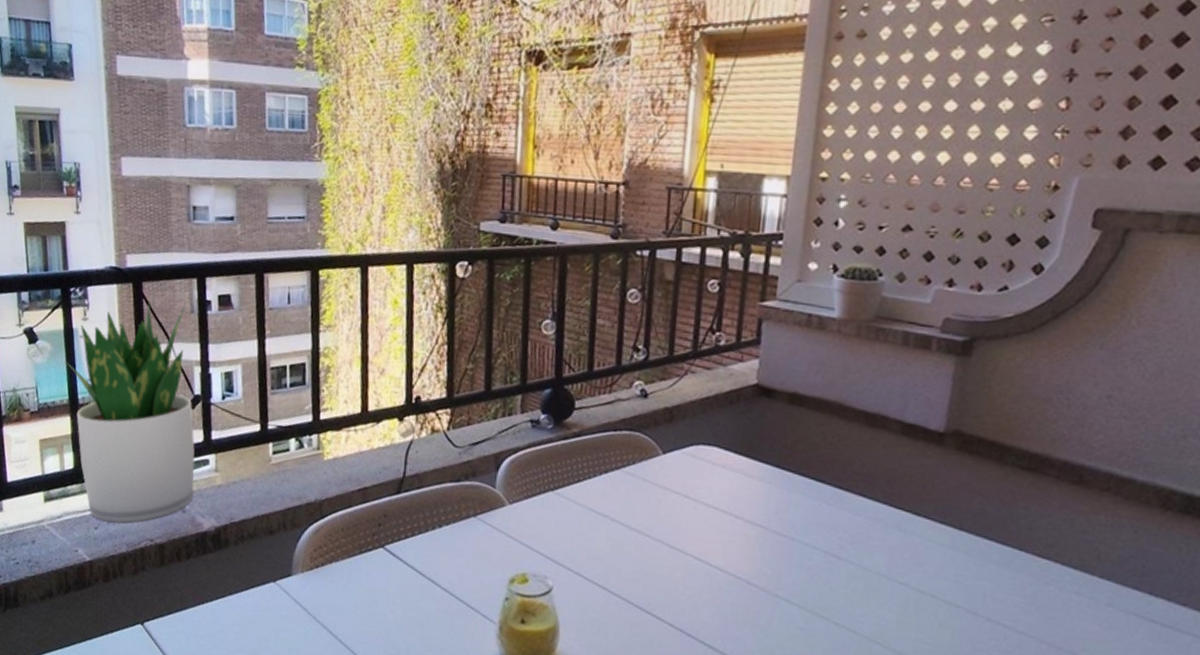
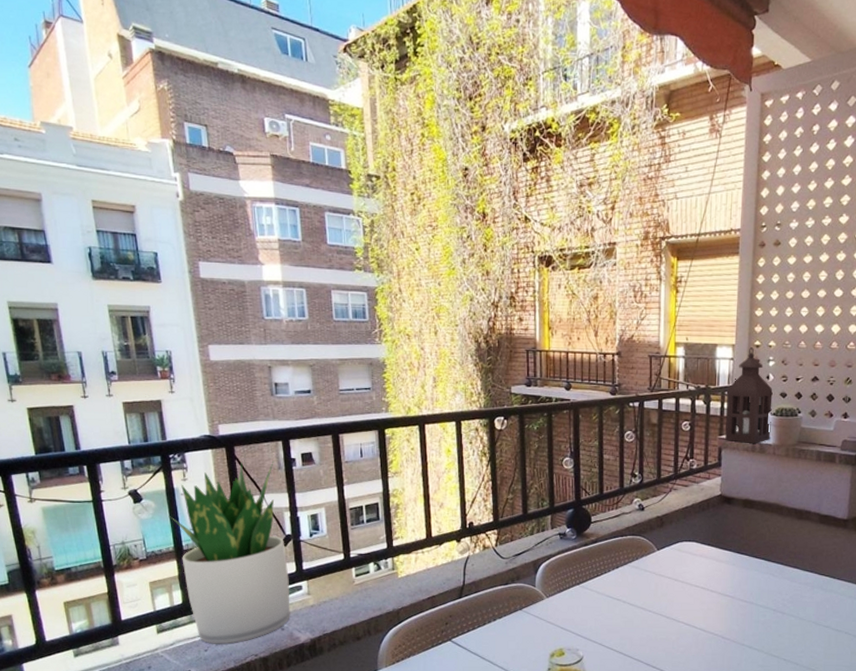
lantern: none [768,180,841,316] -> present [725,347,772,443]

